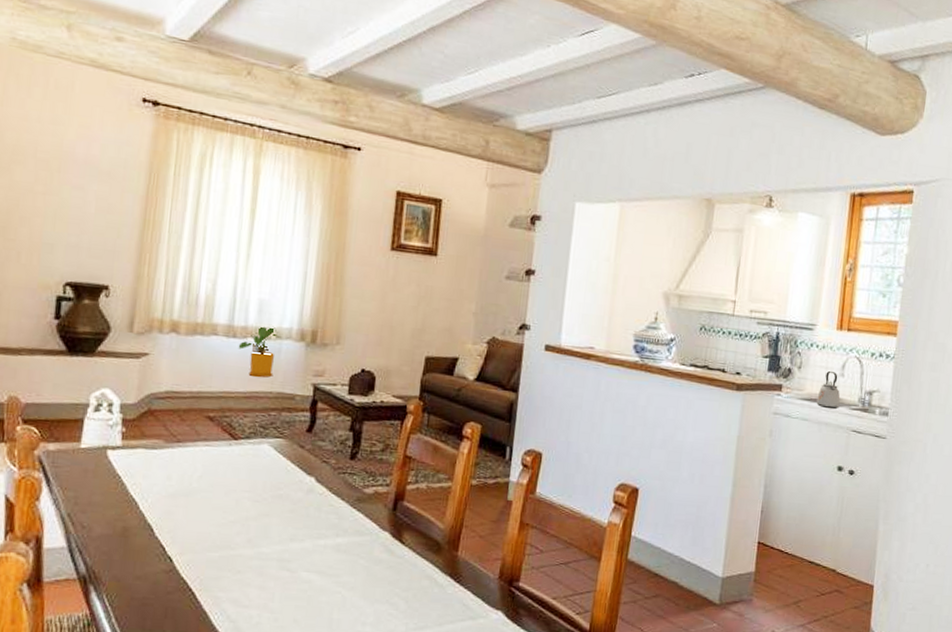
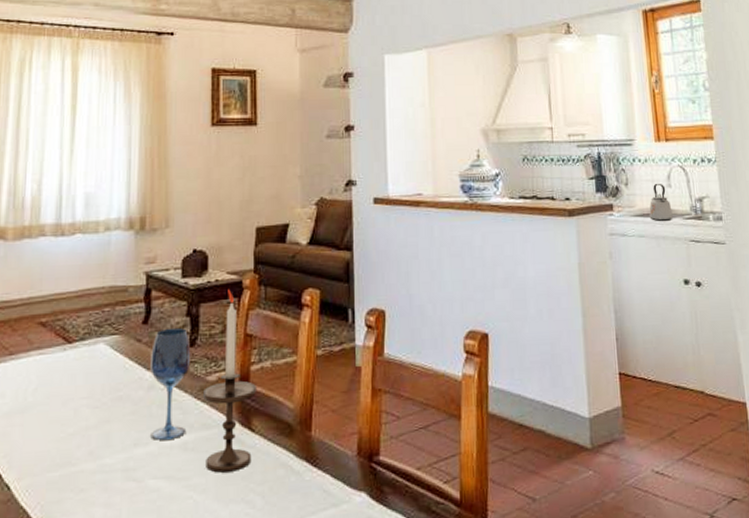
house plant: present [239,326,280,378] -> none [68,218,109,274]
wineglass: none [306,439,351,540] -> present [150,327,191,440]
candlestick: none [356,411,410,576] -> present [202,289,256,473]

